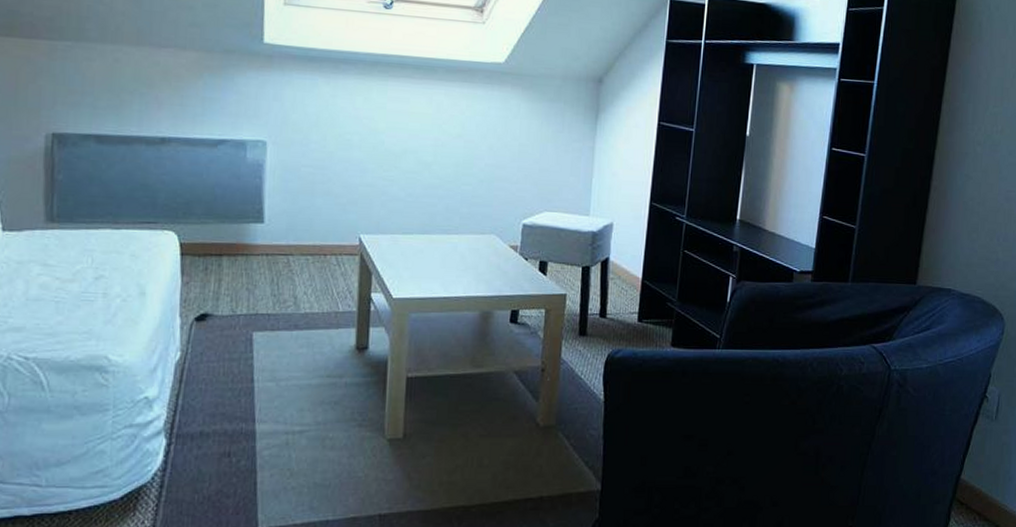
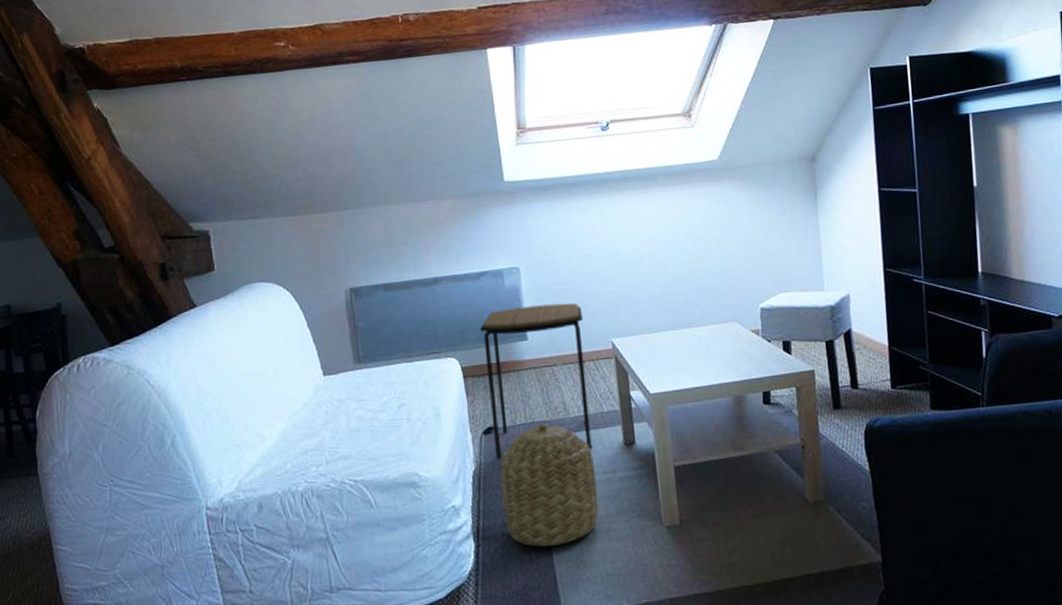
basket: none [205,316,320,450] -> present [499,423,598,547]
side table: none [206,185,332,351] -> present [480,303,592,460]

